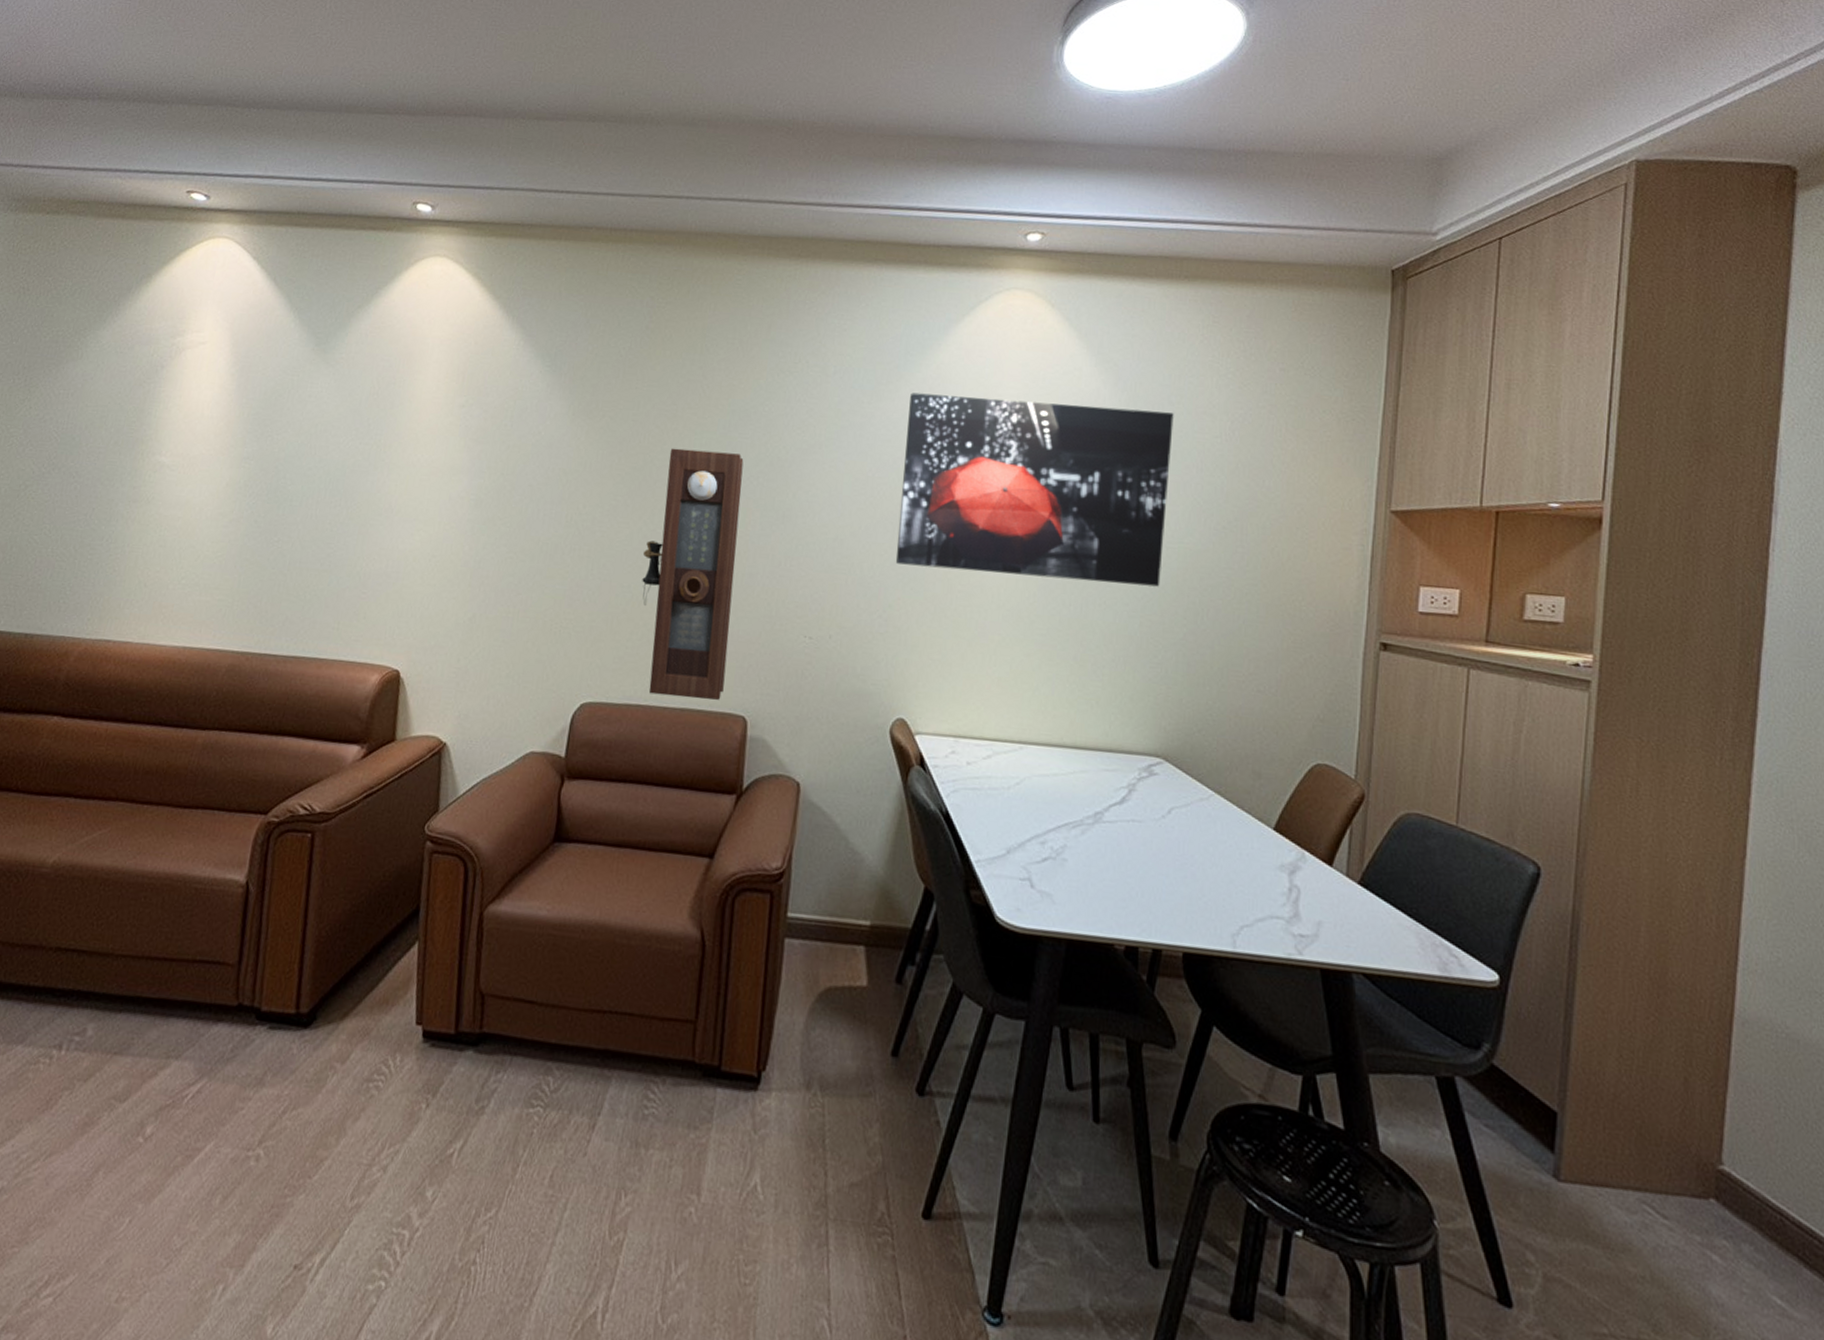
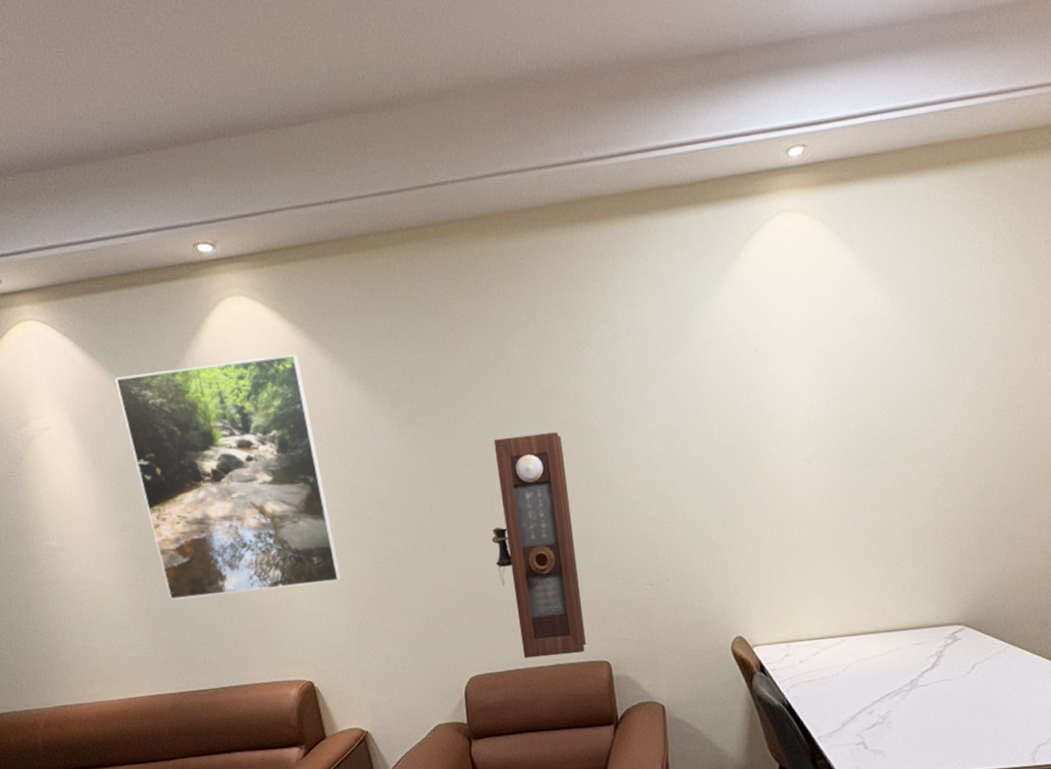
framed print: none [269,308,488,563] -> present [115,354,342,600]
wall art: present [895,392,1174,587] -> none [701,308,949,504]

